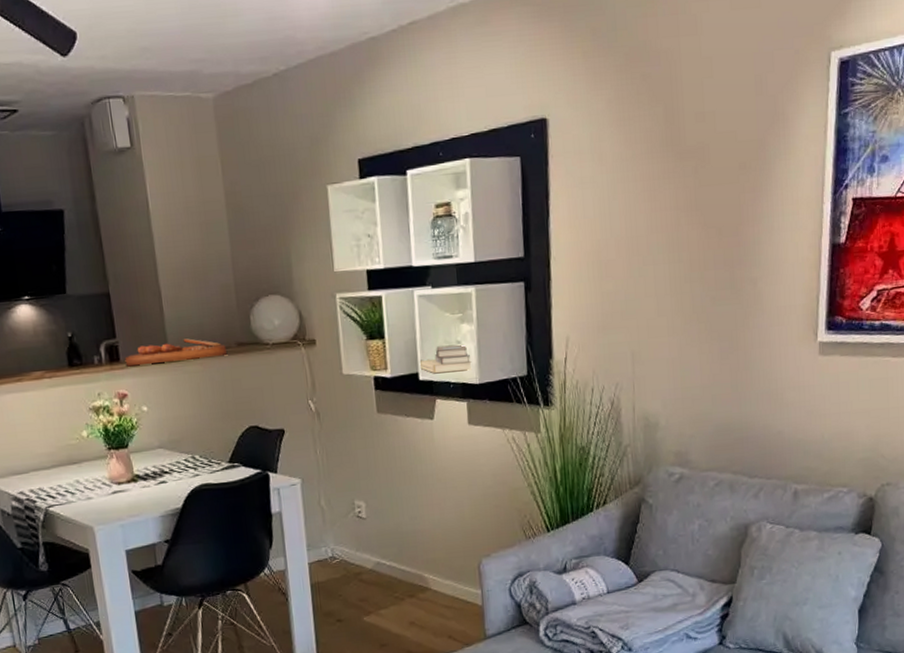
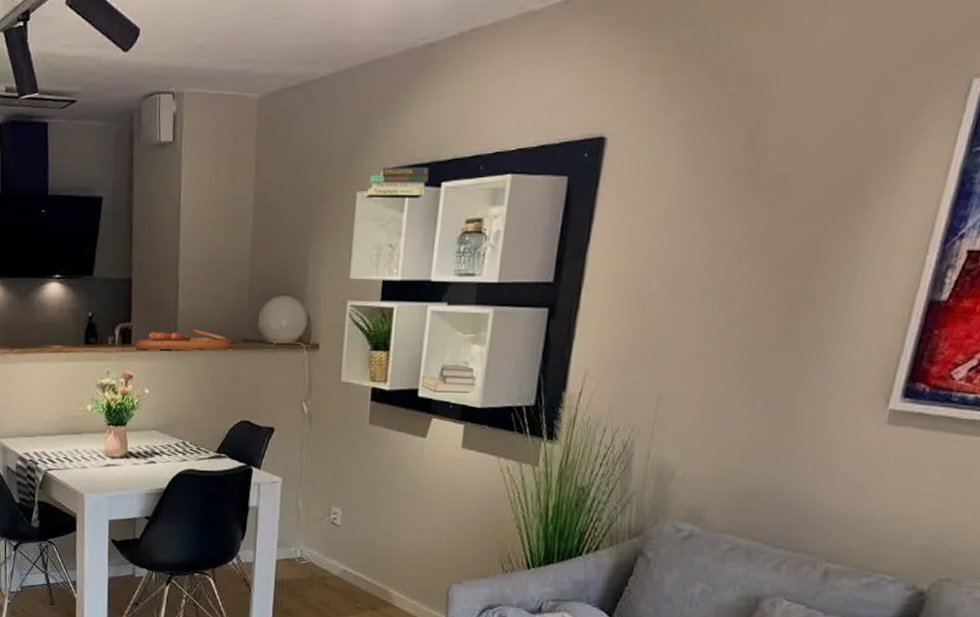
books: none [334,157,394,191] -> present [364,166,429,199]

